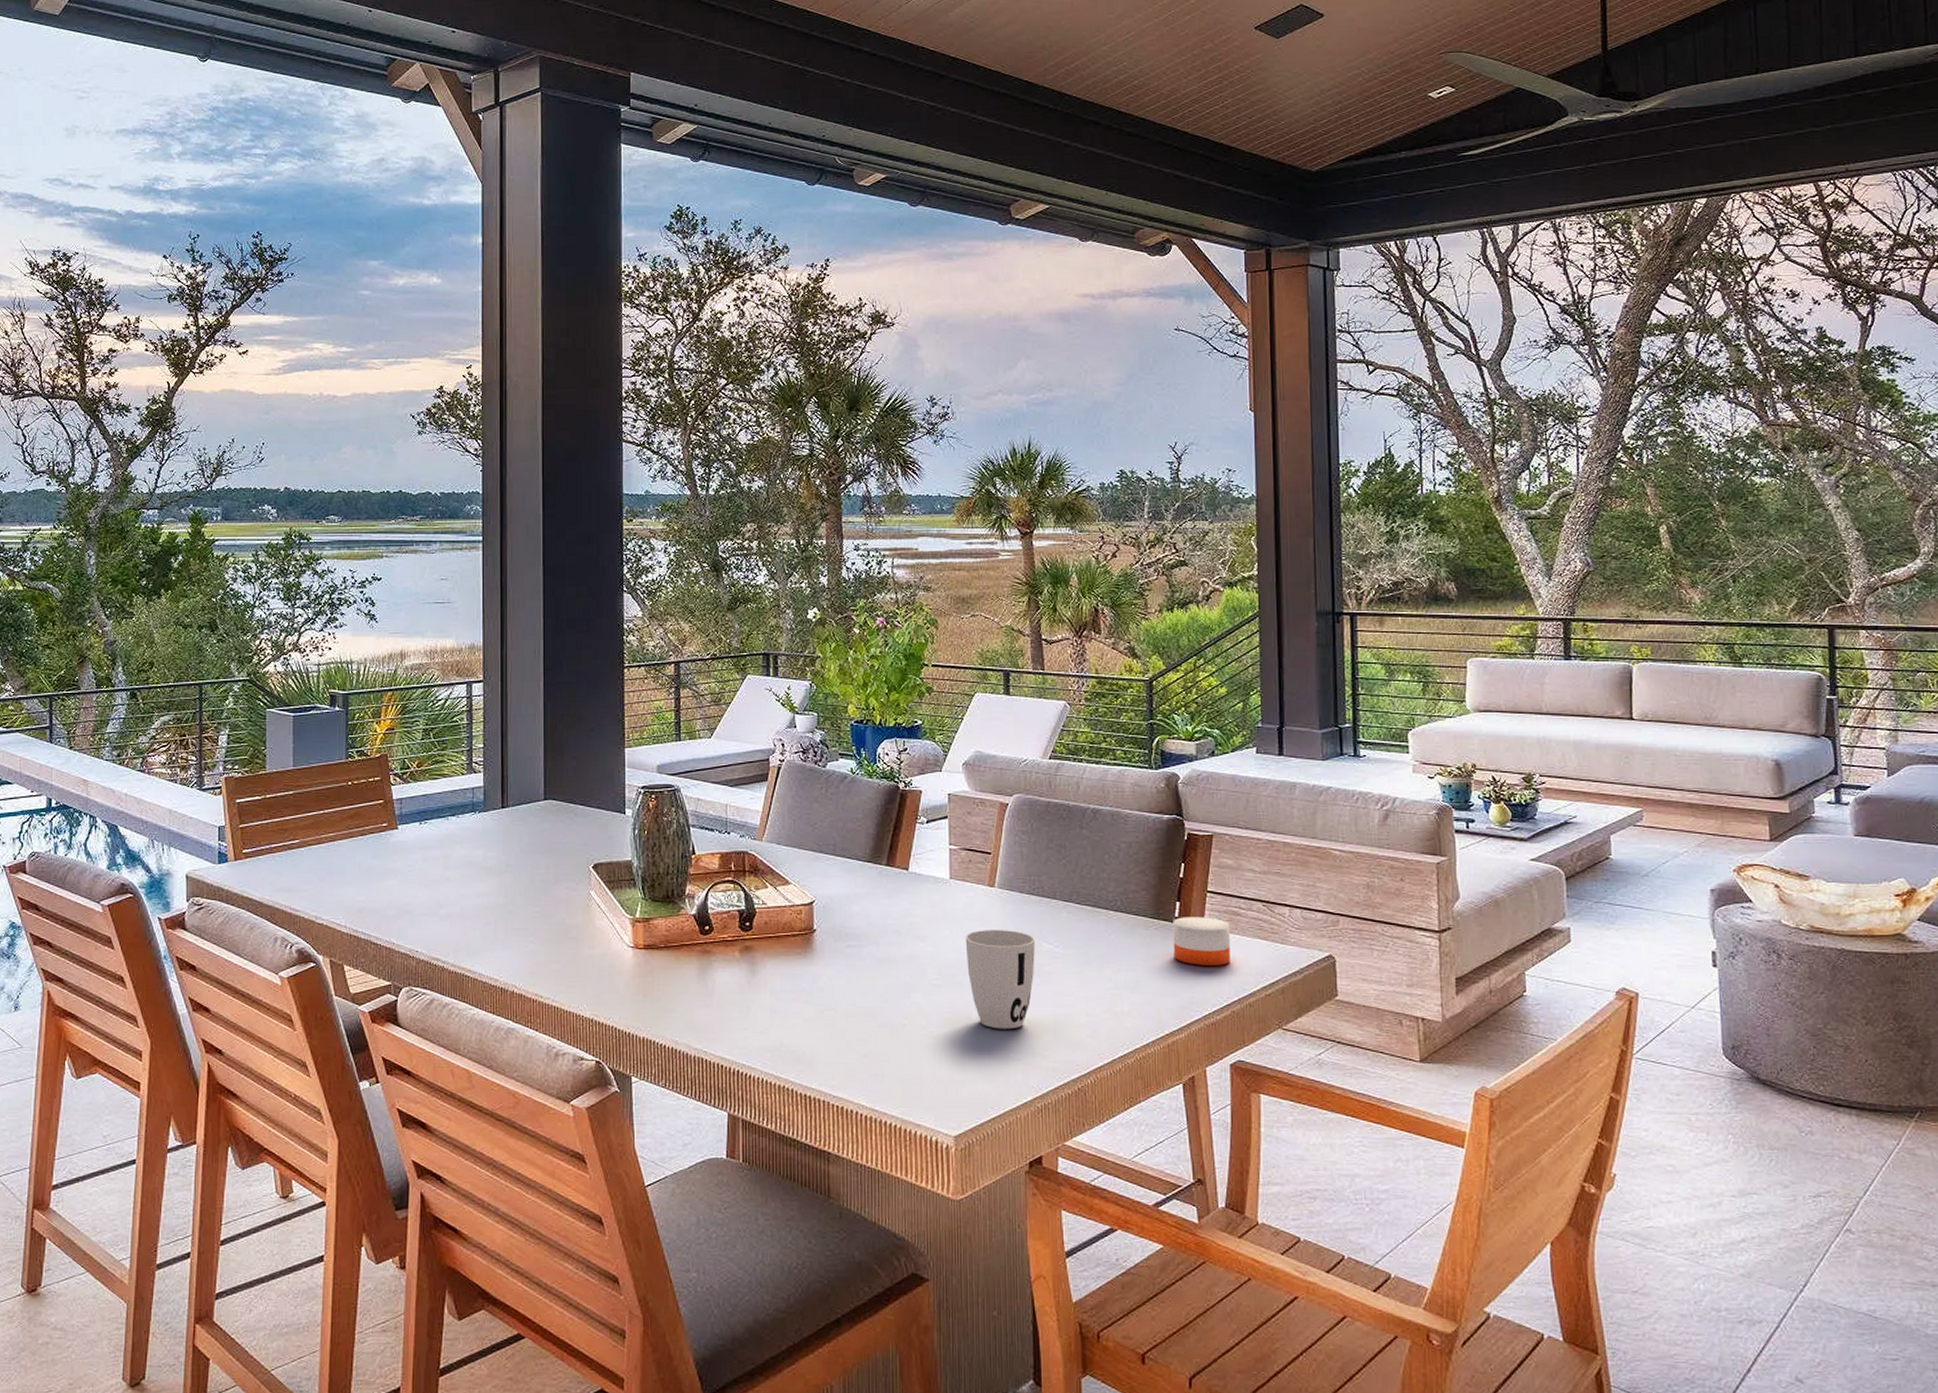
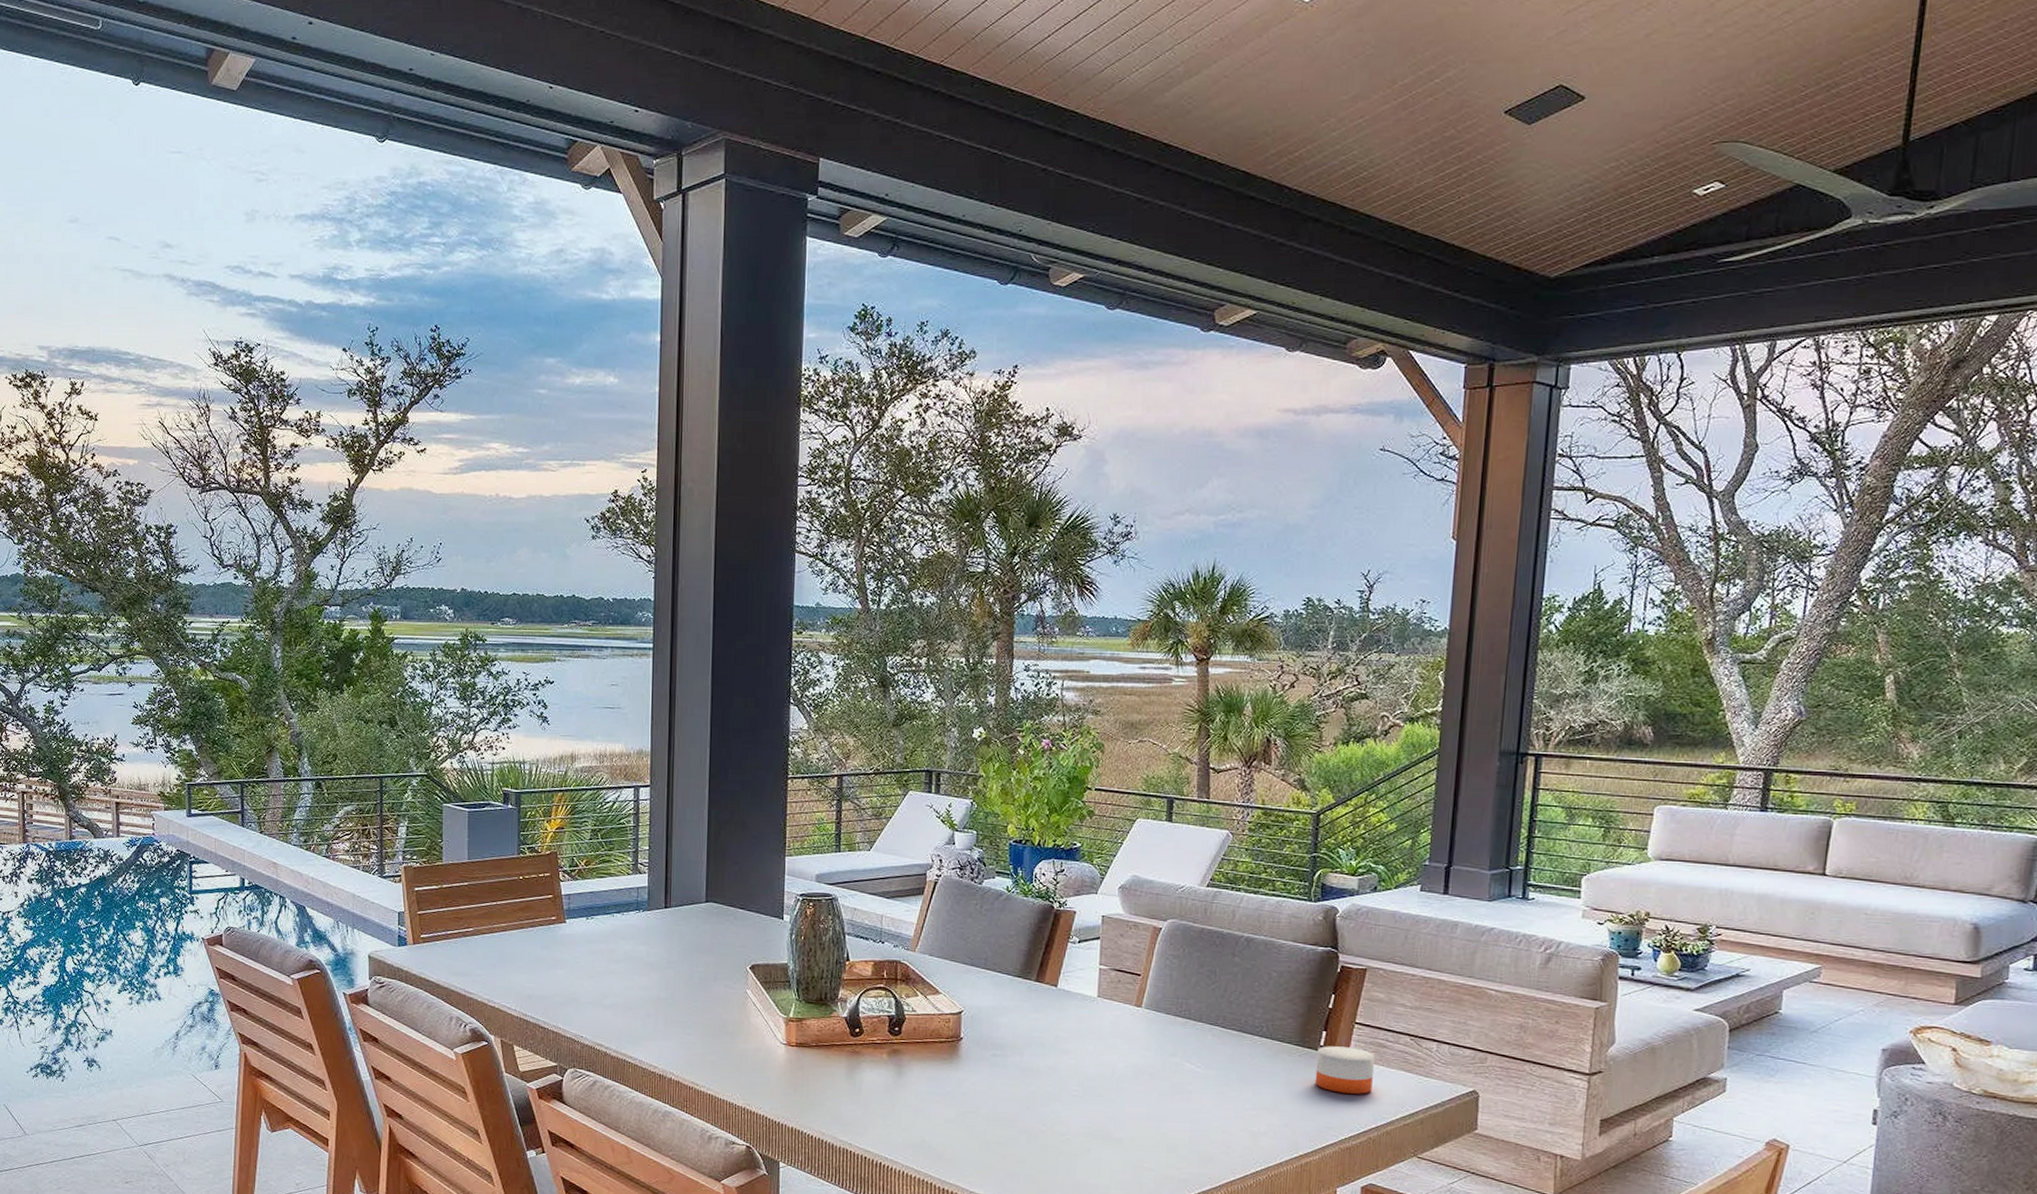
cup: present [965,929,1035,1030] -> none [1108,1047,1177,1142]

